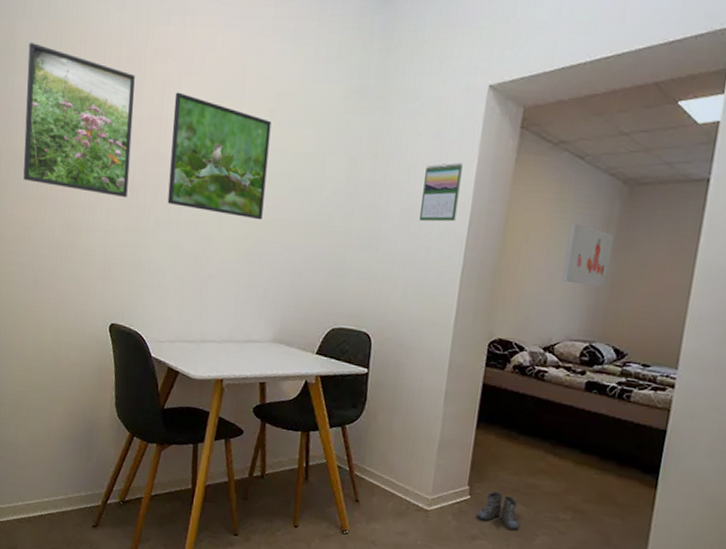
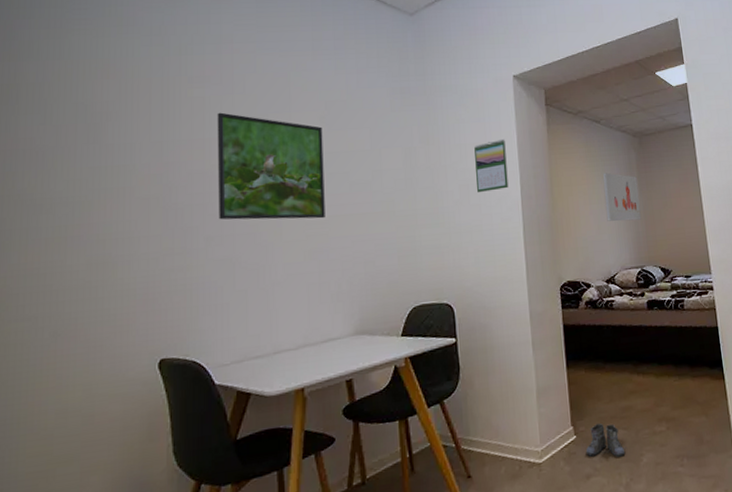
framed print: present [23,41,135,197] -> none [33,82,171,224]

